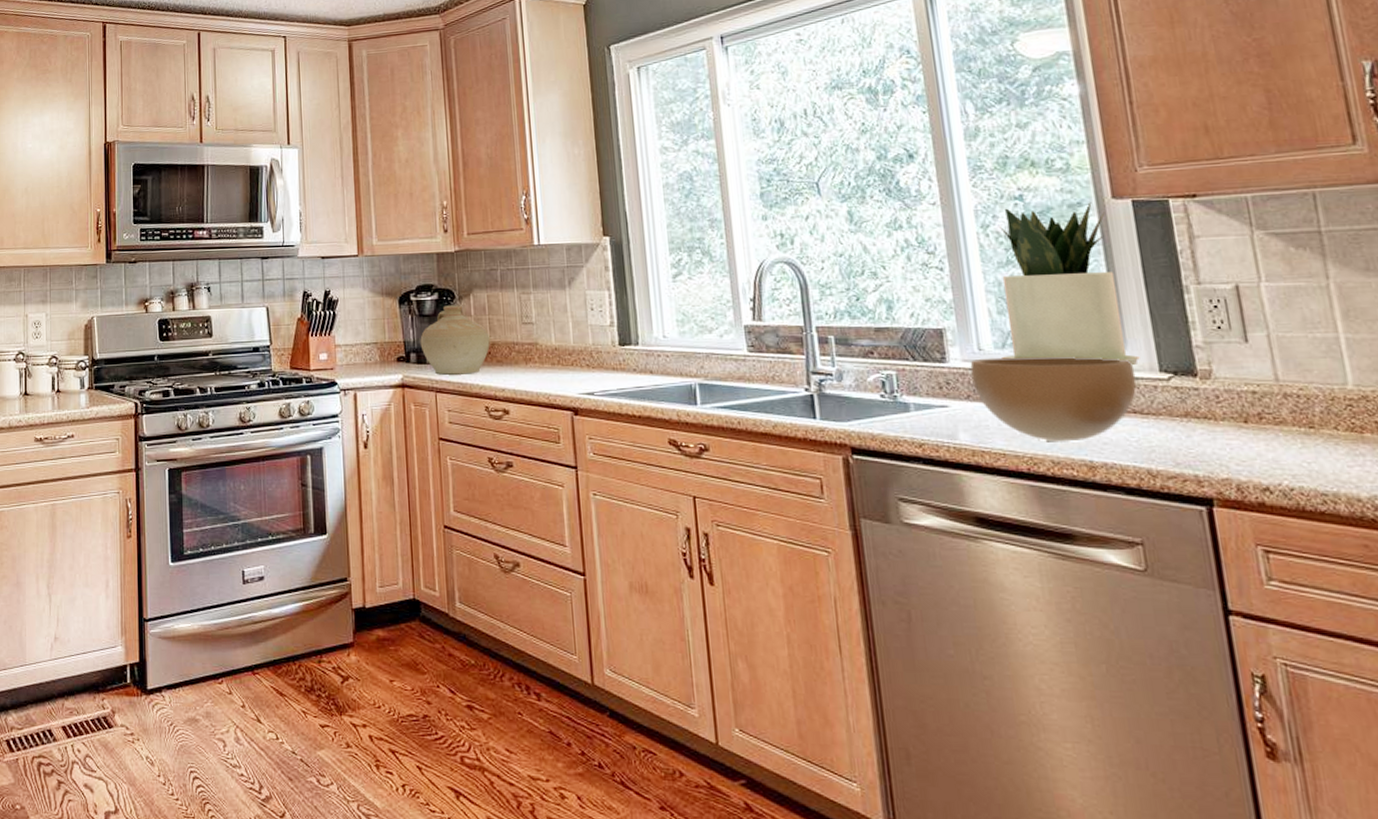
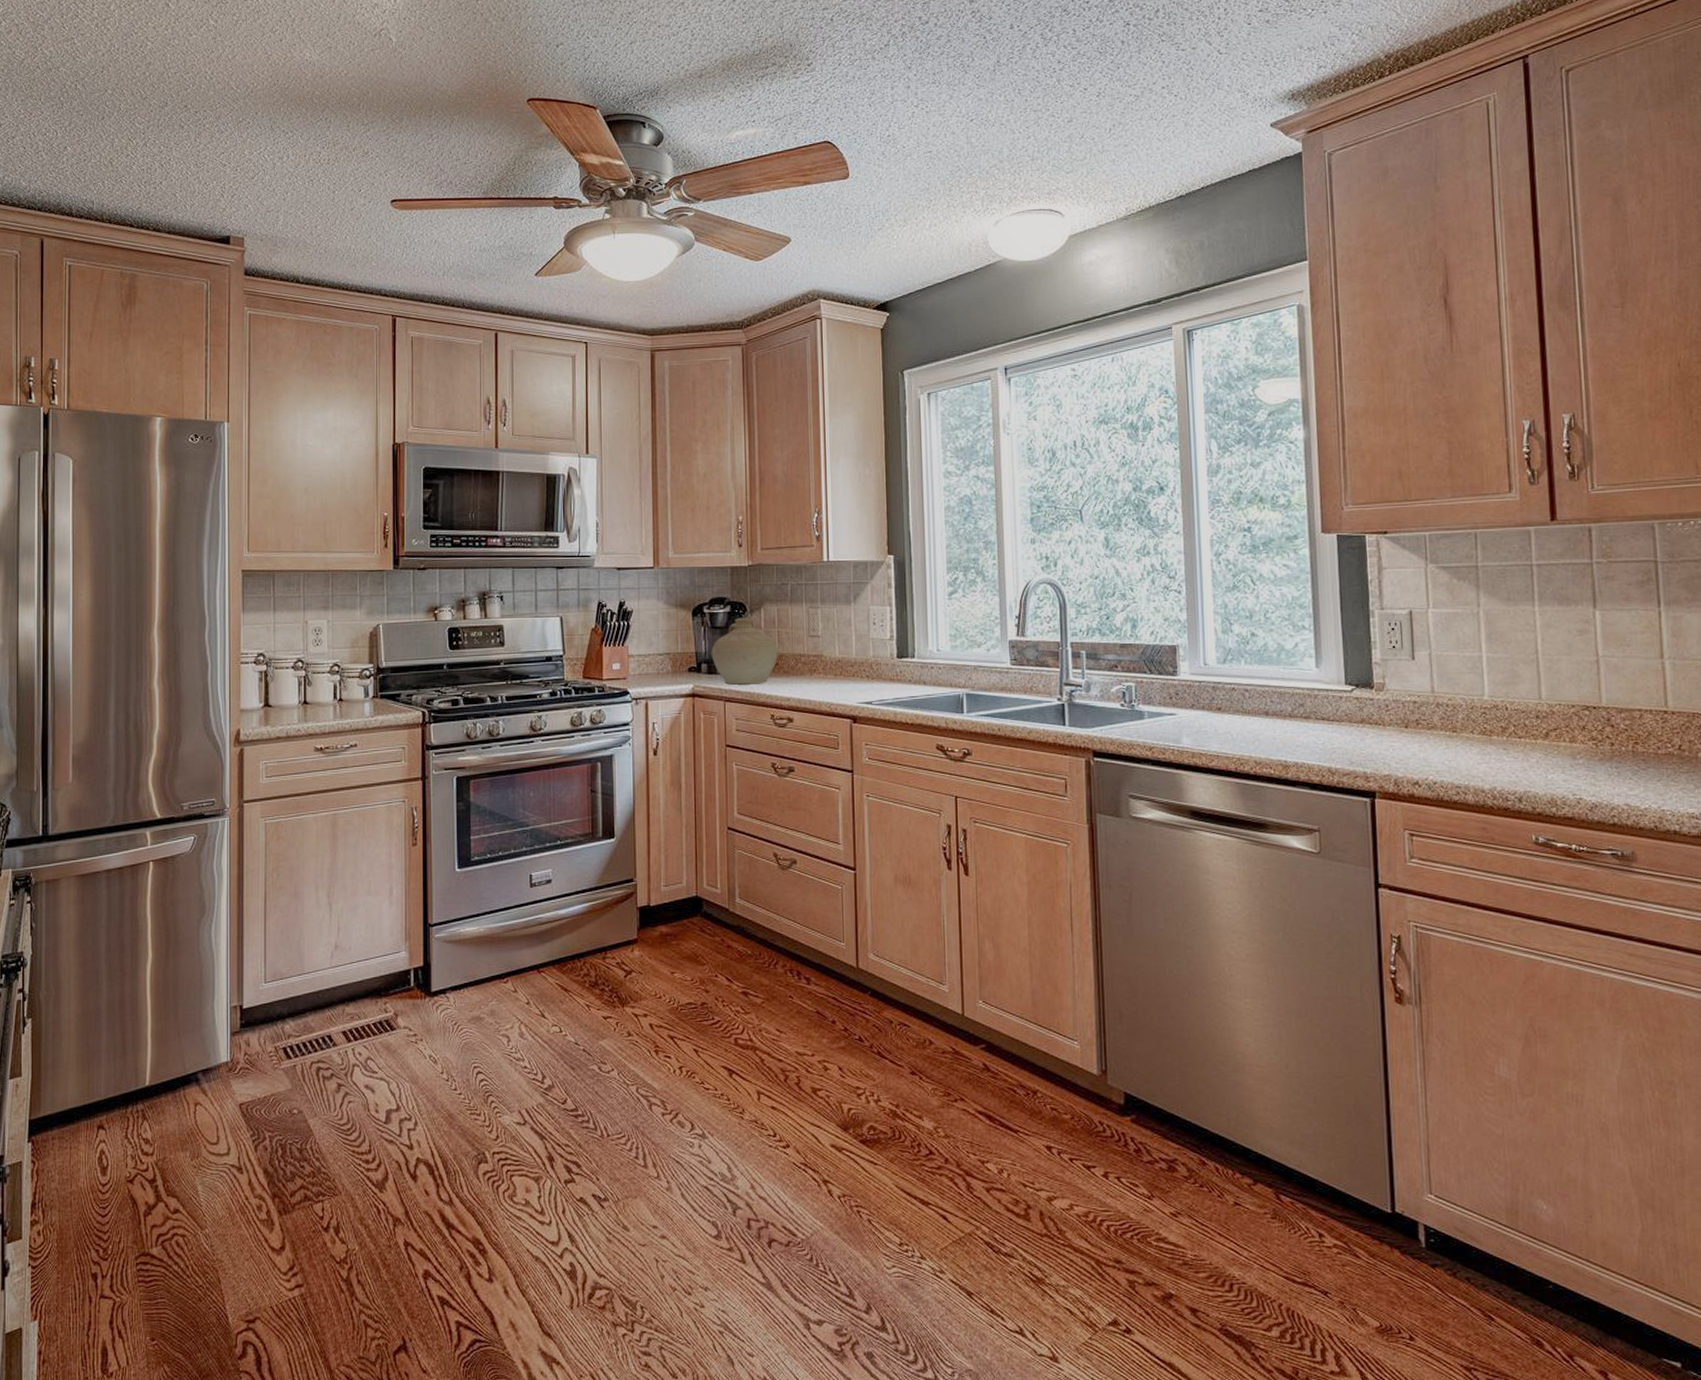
bowl: present [970,356,1137,442] -> none [1196,670,1327,745]
planter: present [999,202,1140,366] -> none [1222,535,1331,679]

